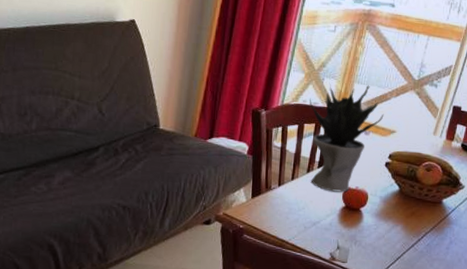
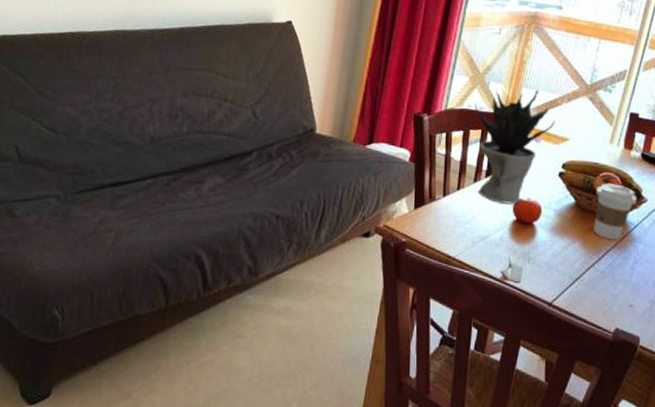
coffee cup: none [415,172,456,223] -> present [594,183,638,240]

